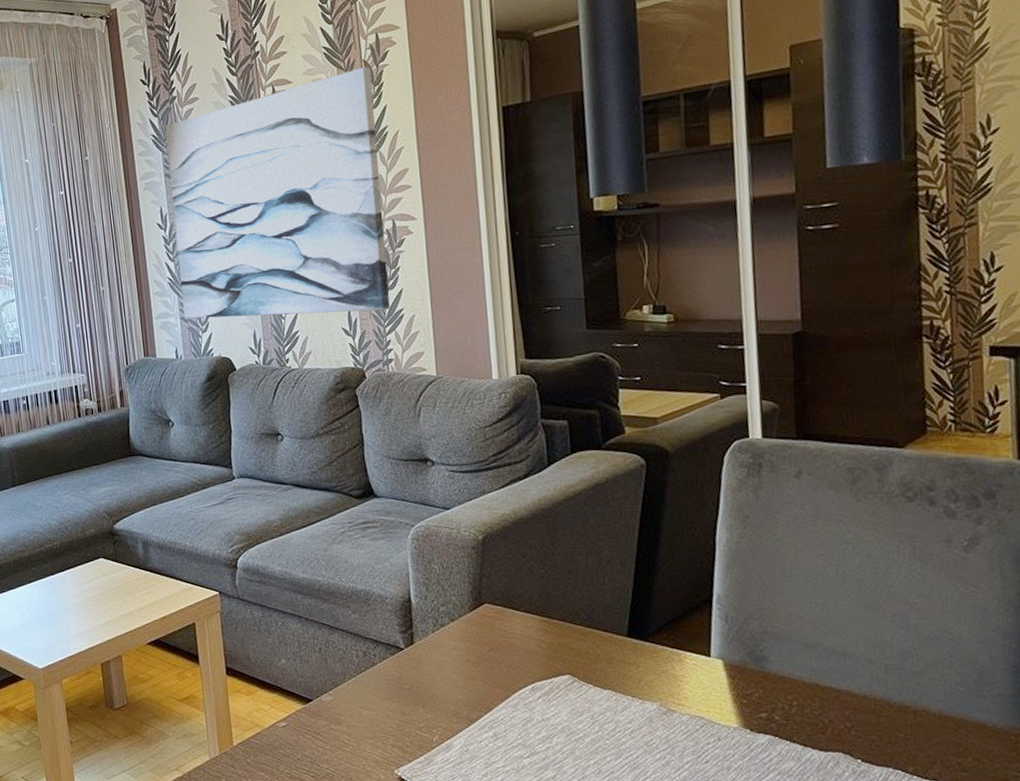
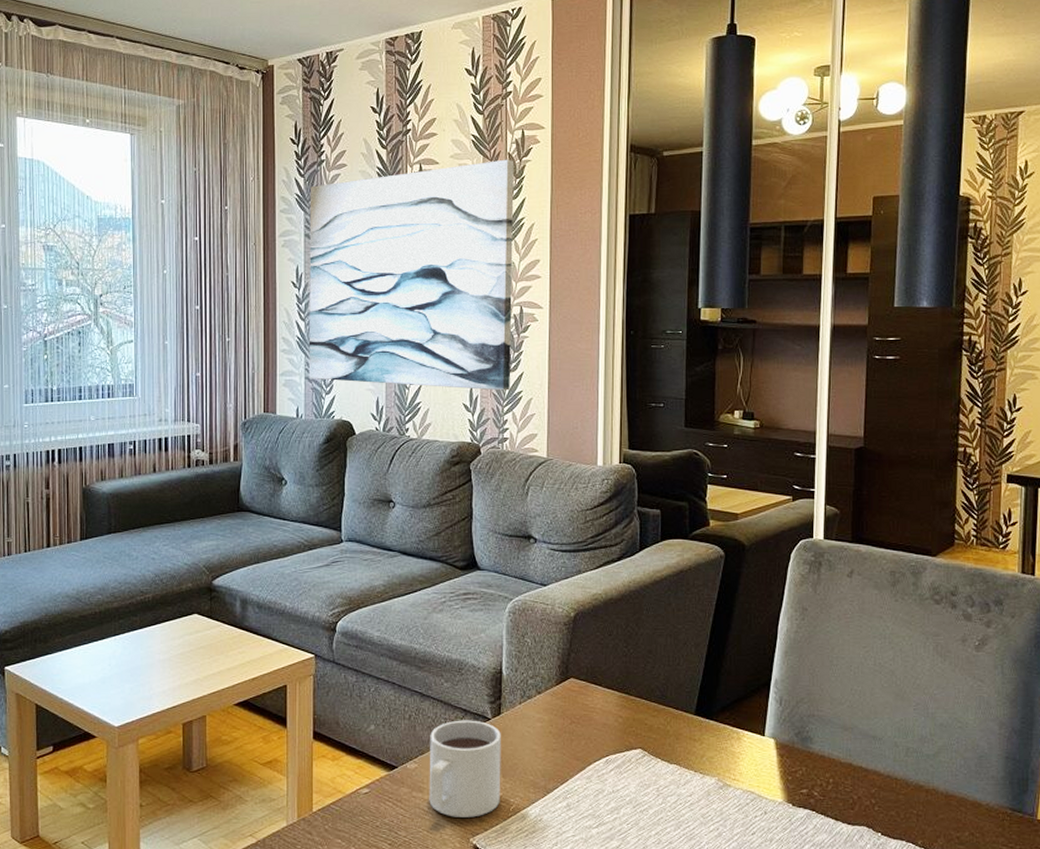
mug: none [342,650,422,749] -> present [429,720,501,818]

